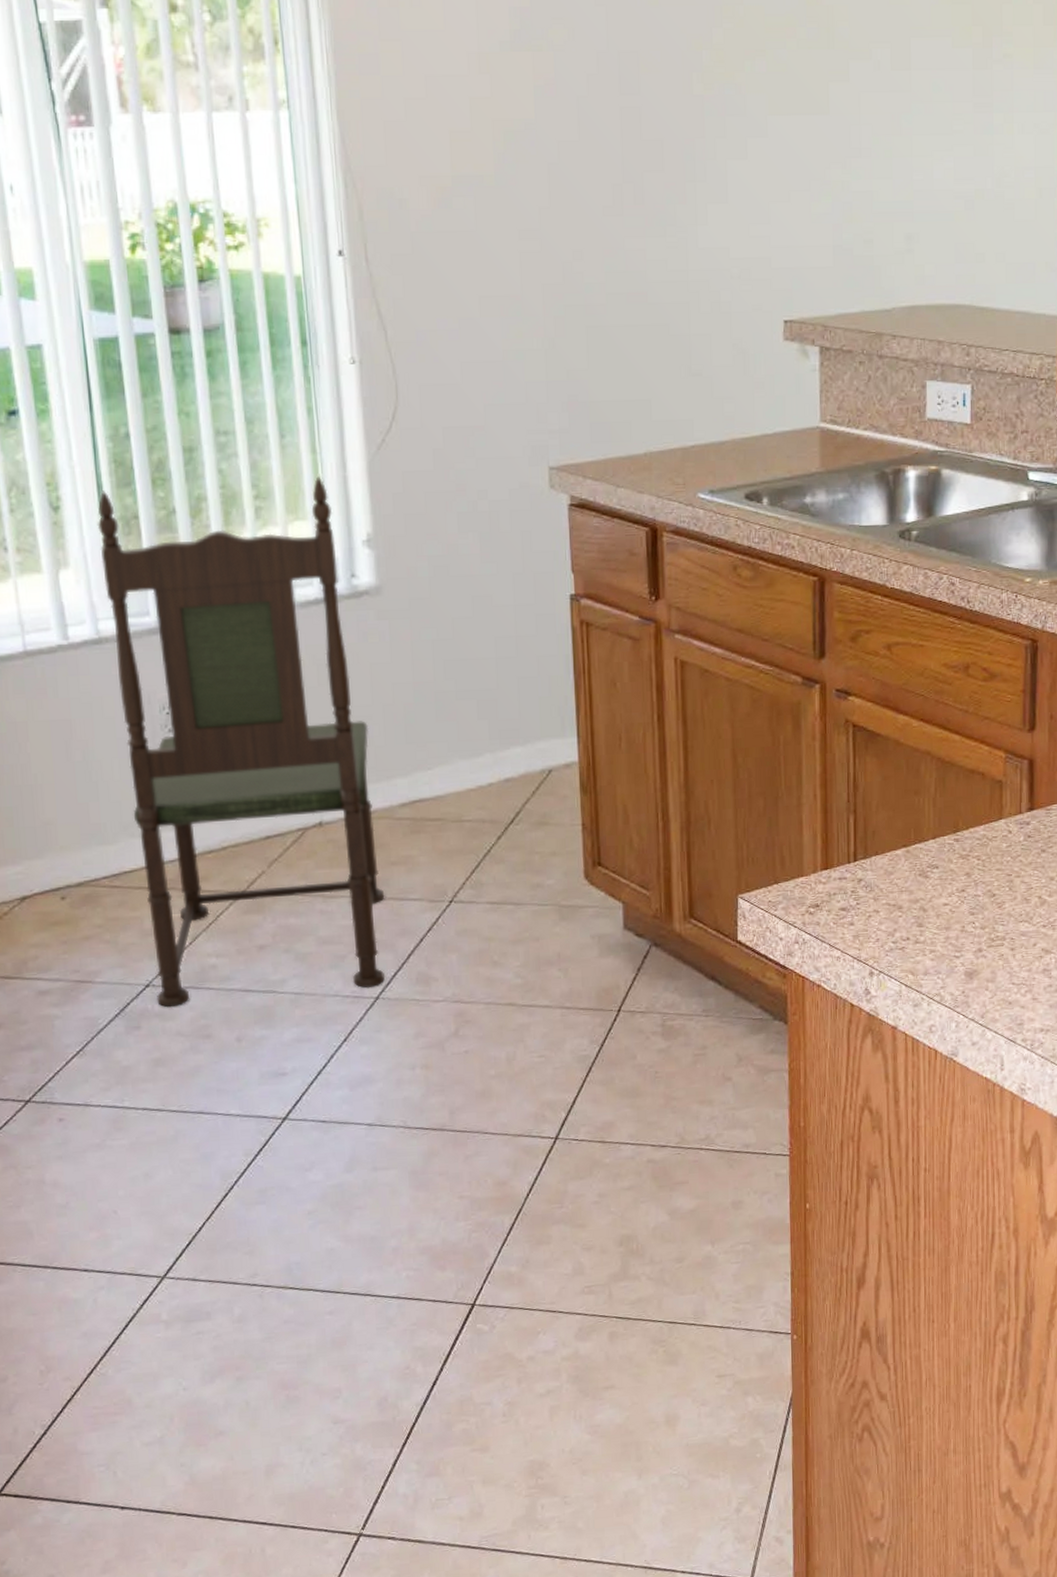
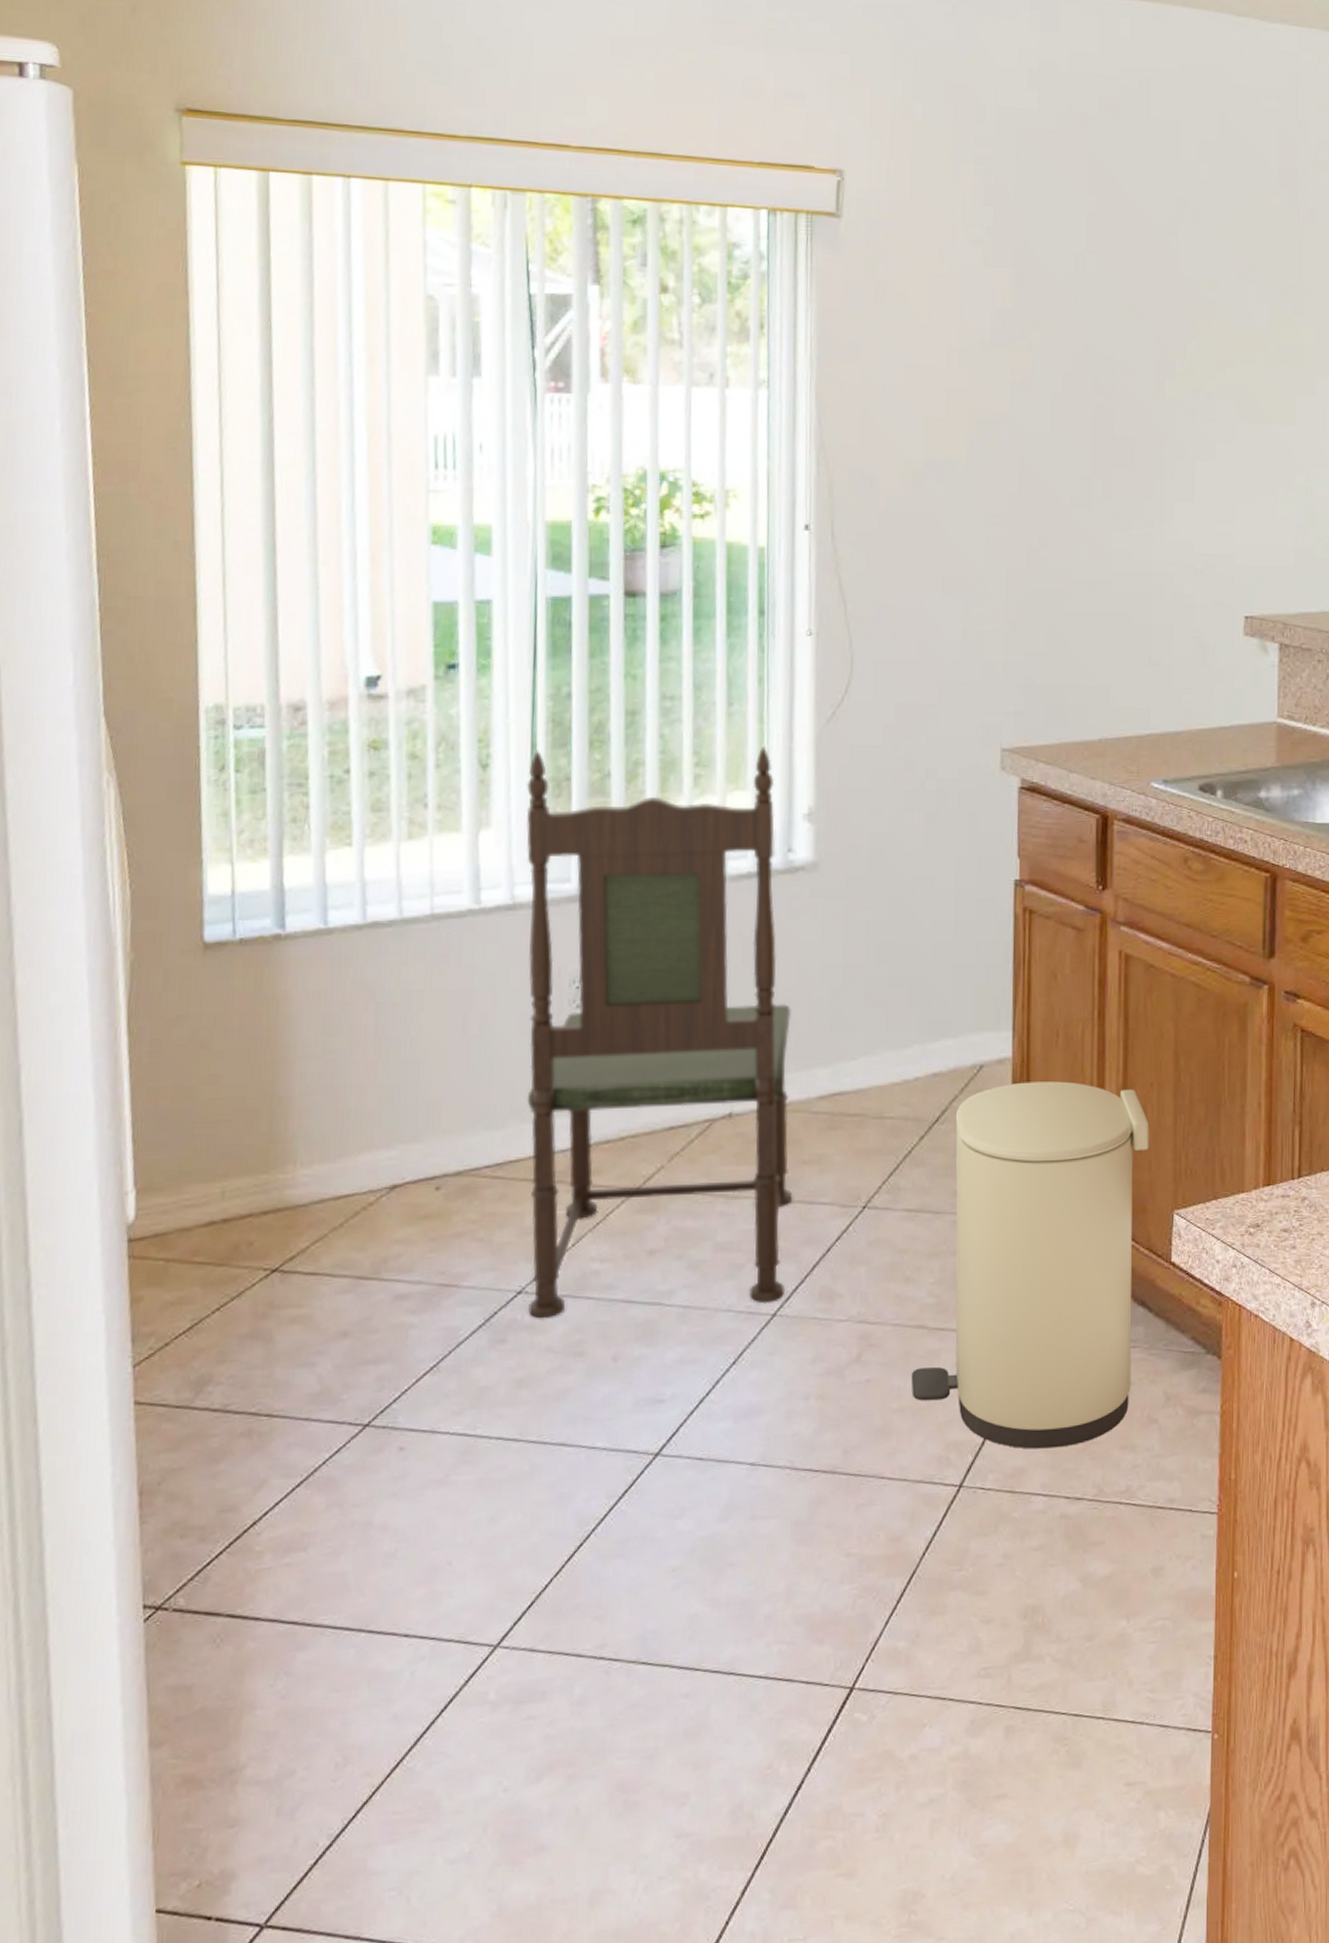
pedal bin: none [505,781,712,1106] -> present [911,1081,1149,1449]

